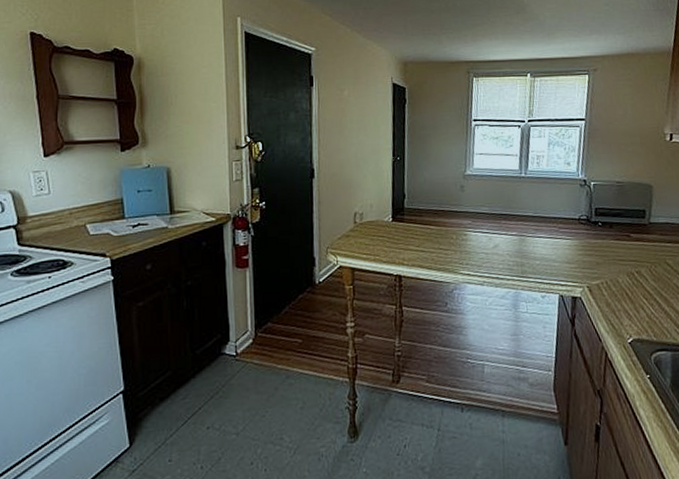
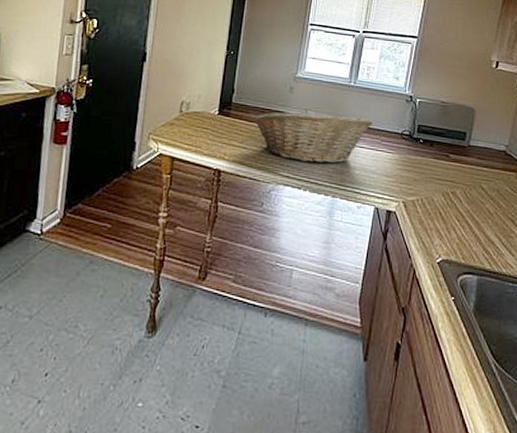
fruit basket: none [427,205,549,259] -> present [253,108,373,164]

